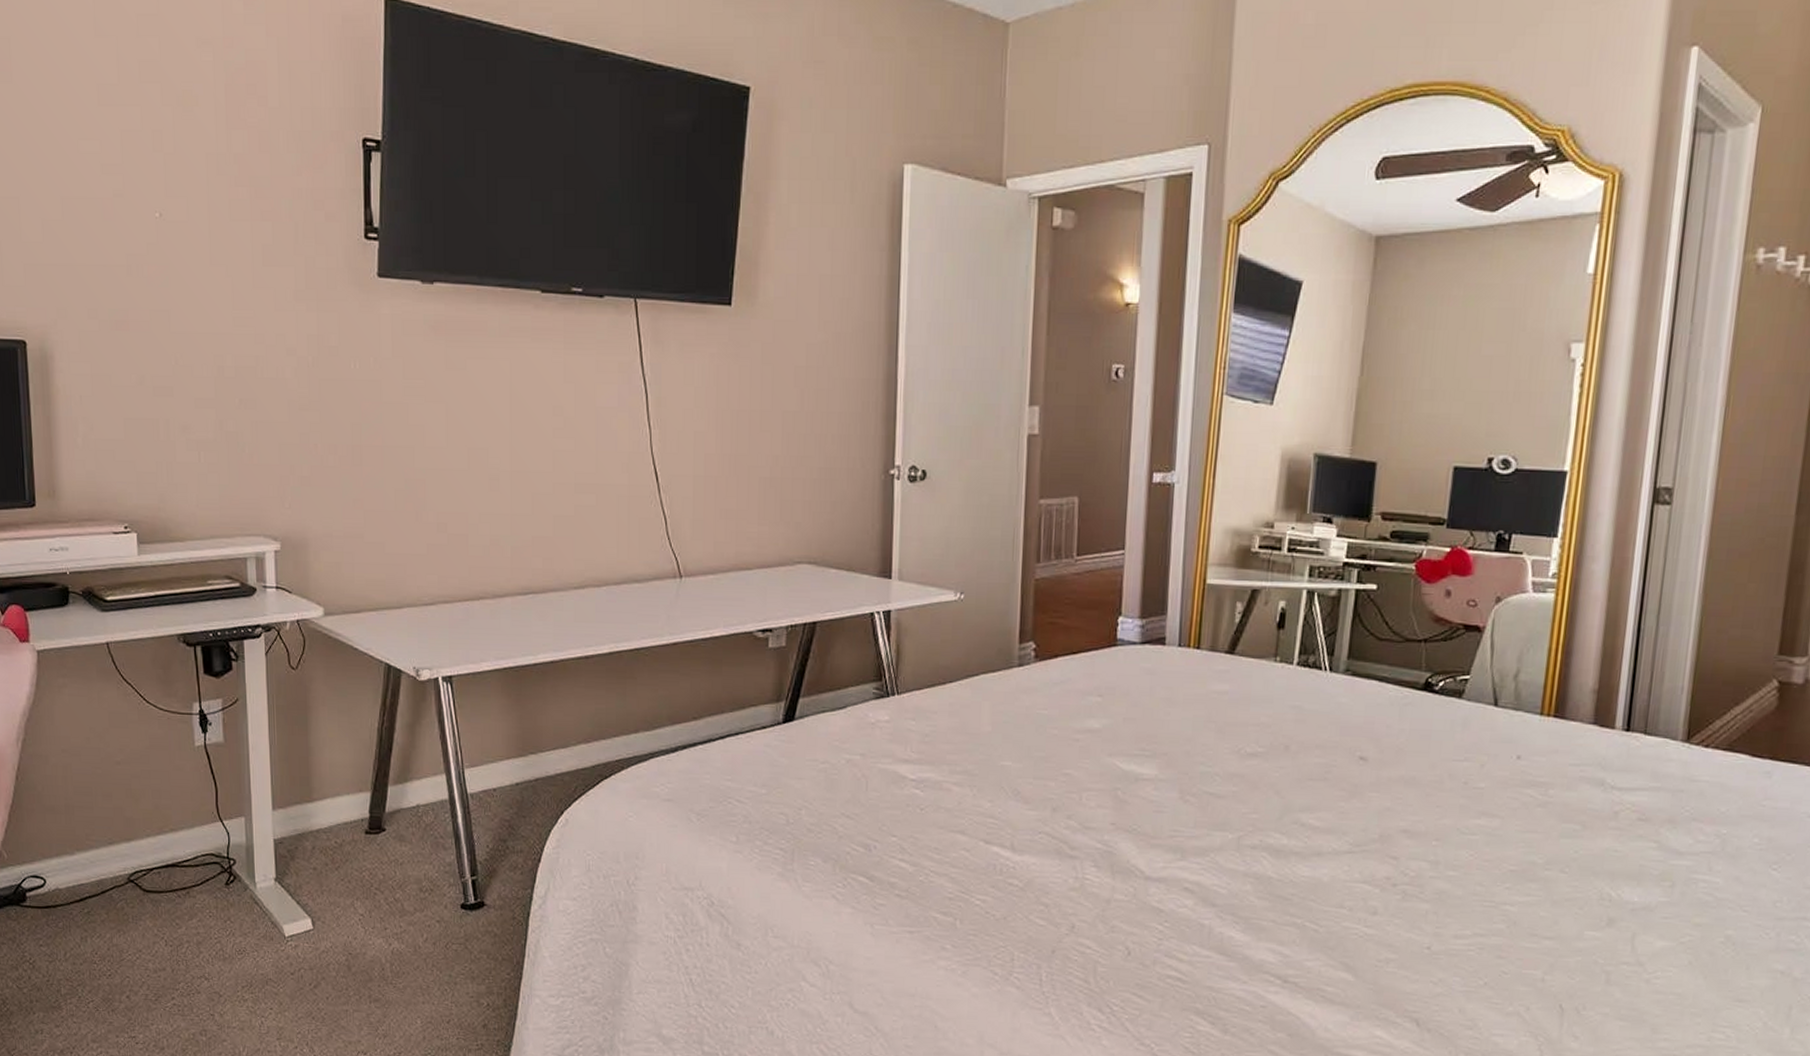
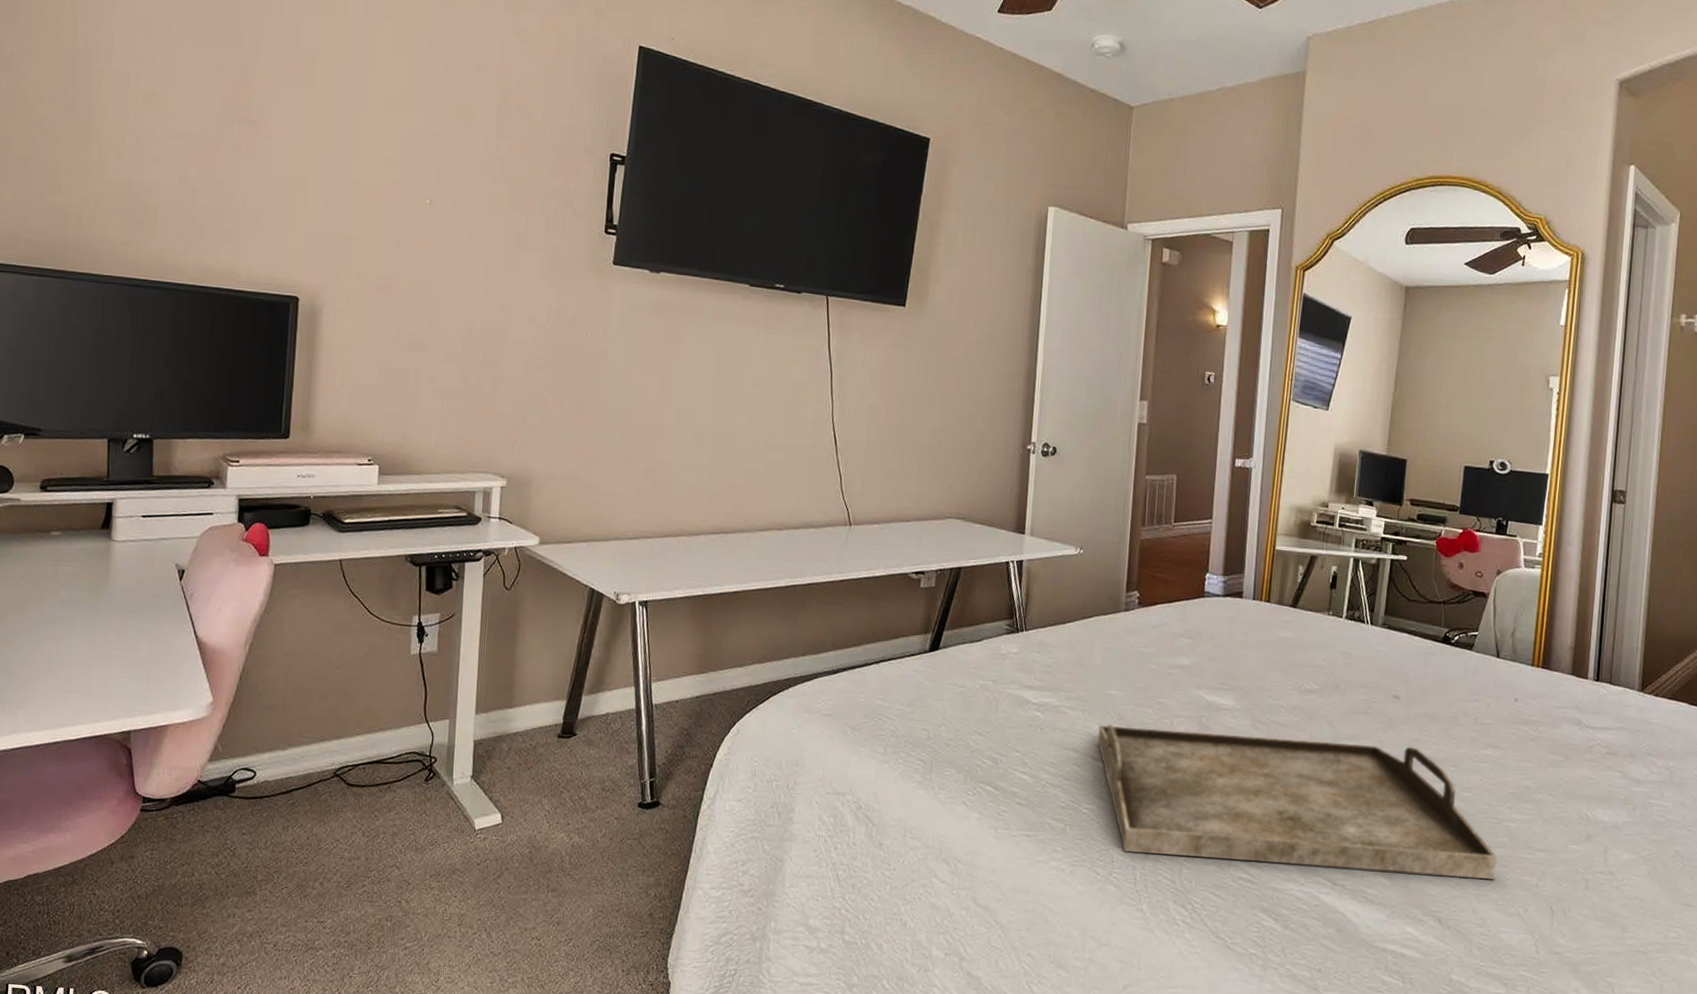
serving tray: none [989,801,1492,974] -> present [1097,724,1497,880]

